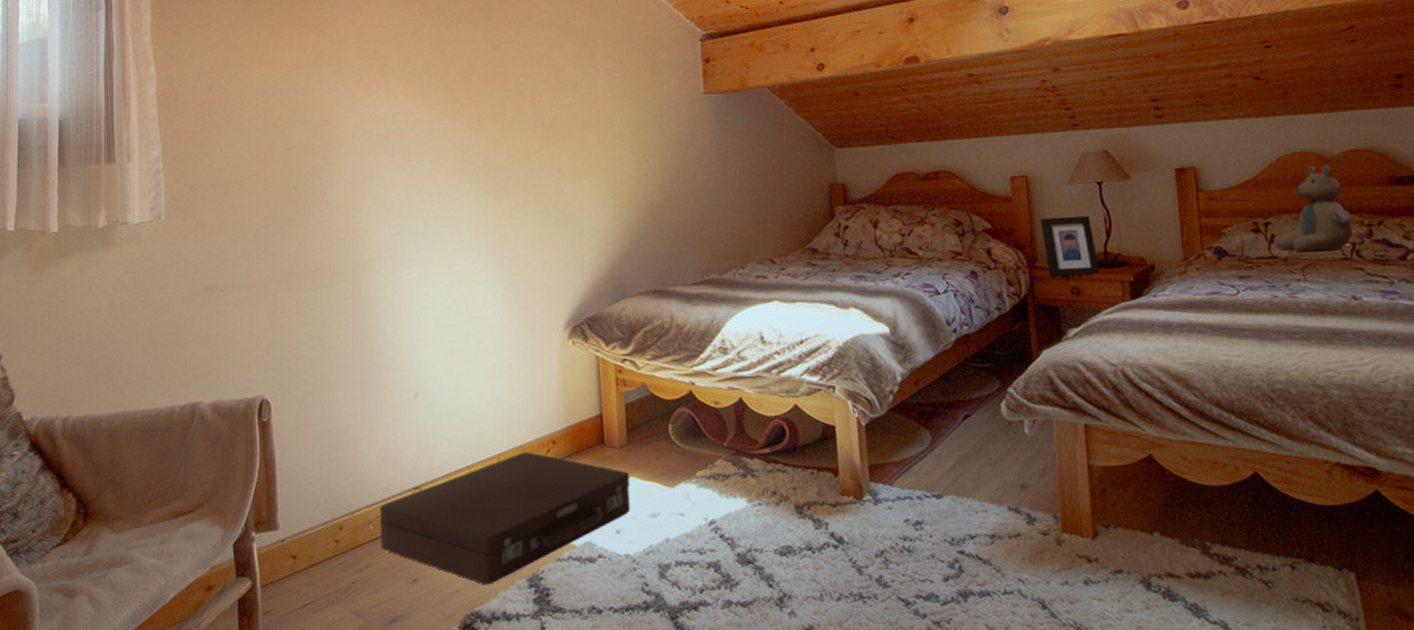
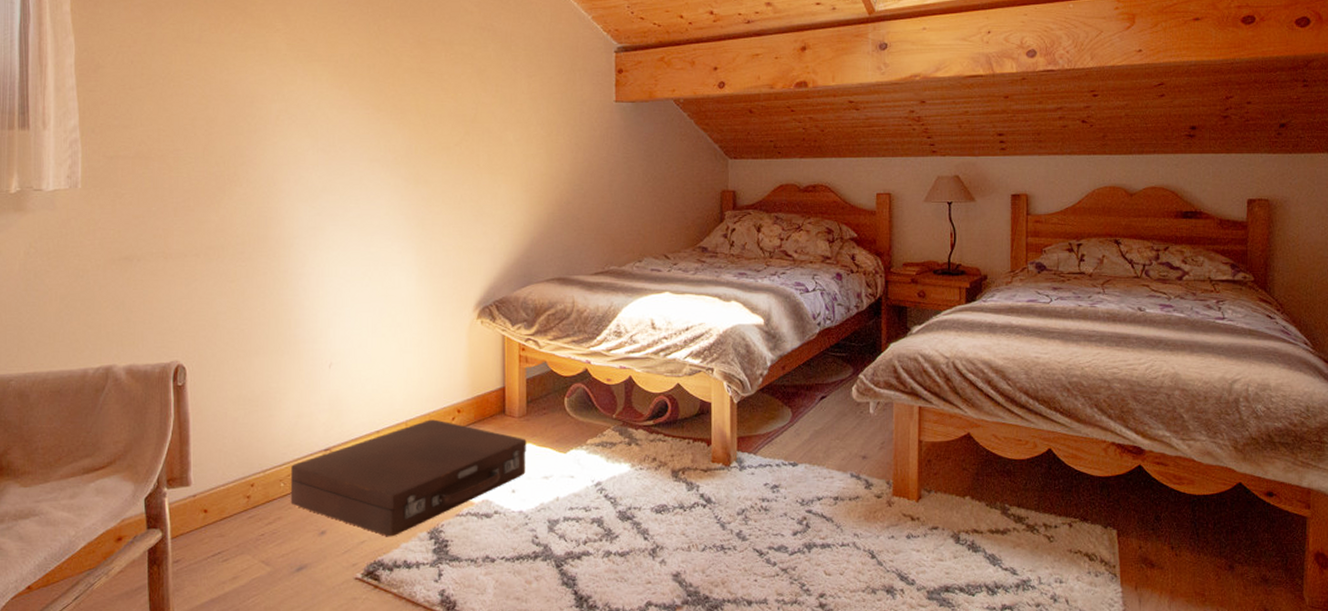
picture frame: present [1040,215,1099,277] -> none [898,230,942,281]
teddy bear: present [1273,165,1353,253] -> none [1083,198,1146,270]

